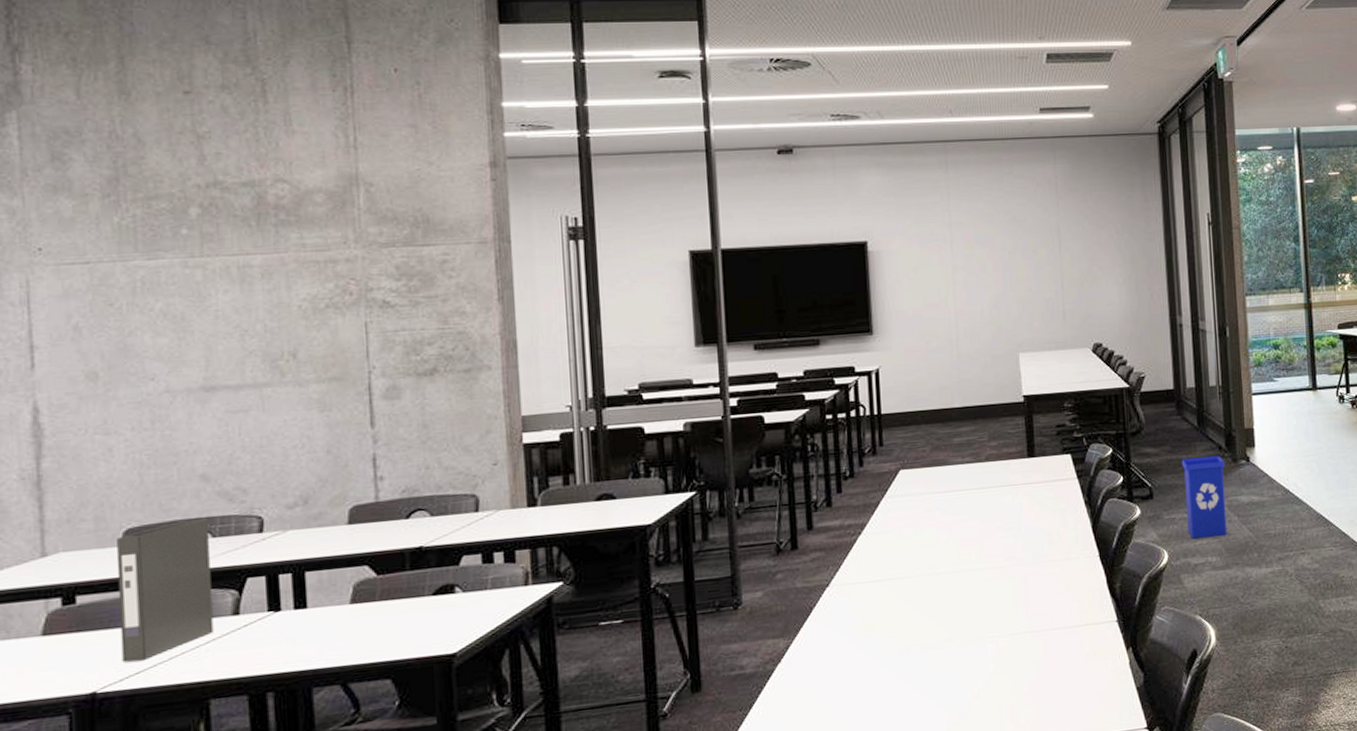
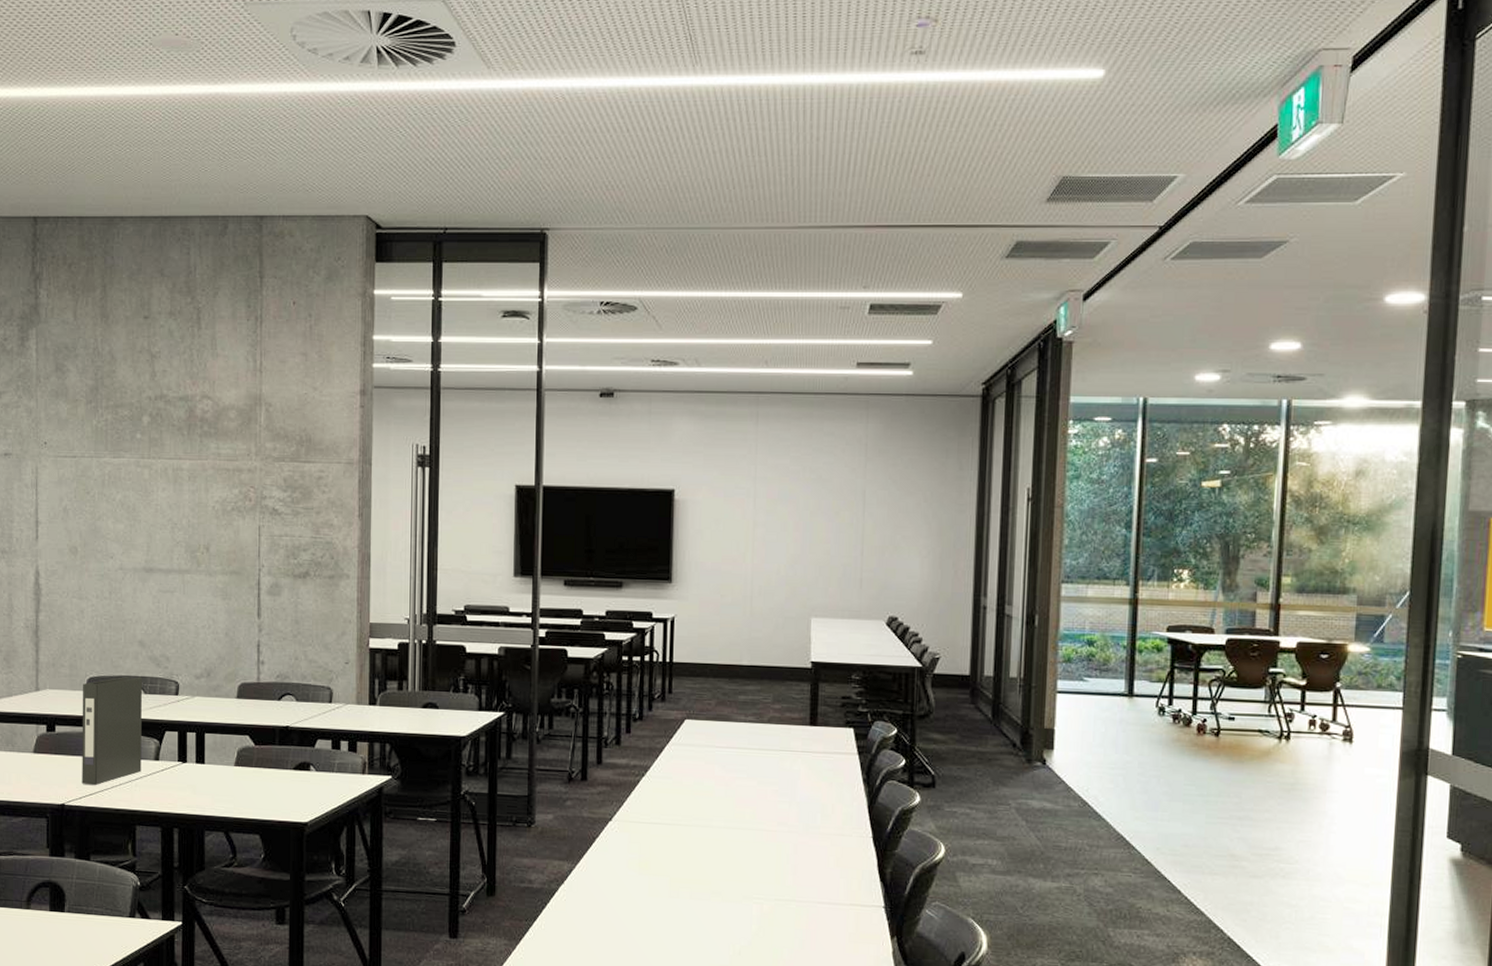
recycling bin: present [1181,455,1227,539] -> none [969,751,1018,839]

